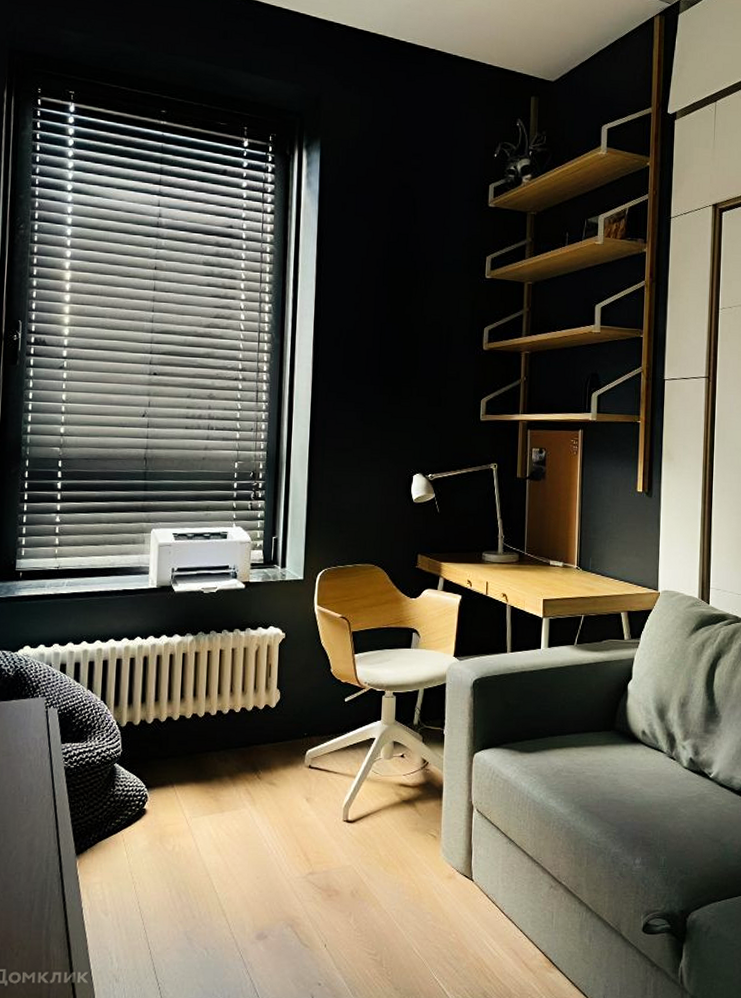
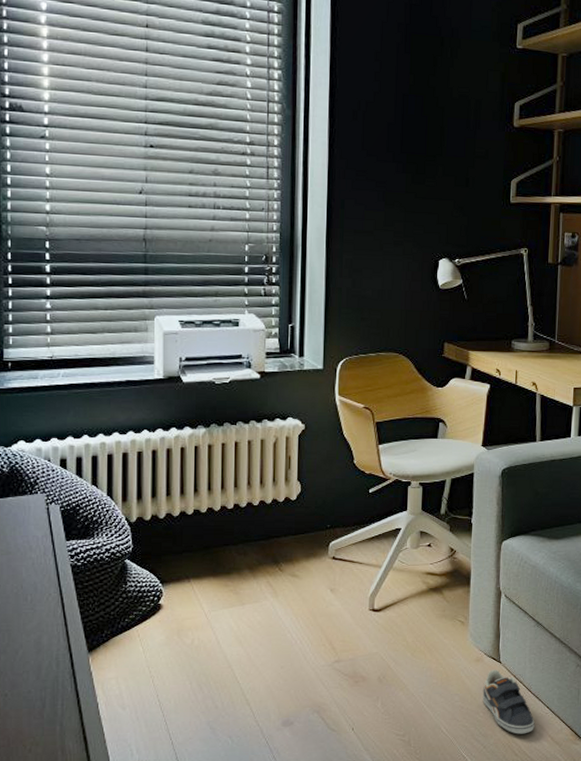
sneaker: none [455,888,508,959] -> present [482,669,535,734]

